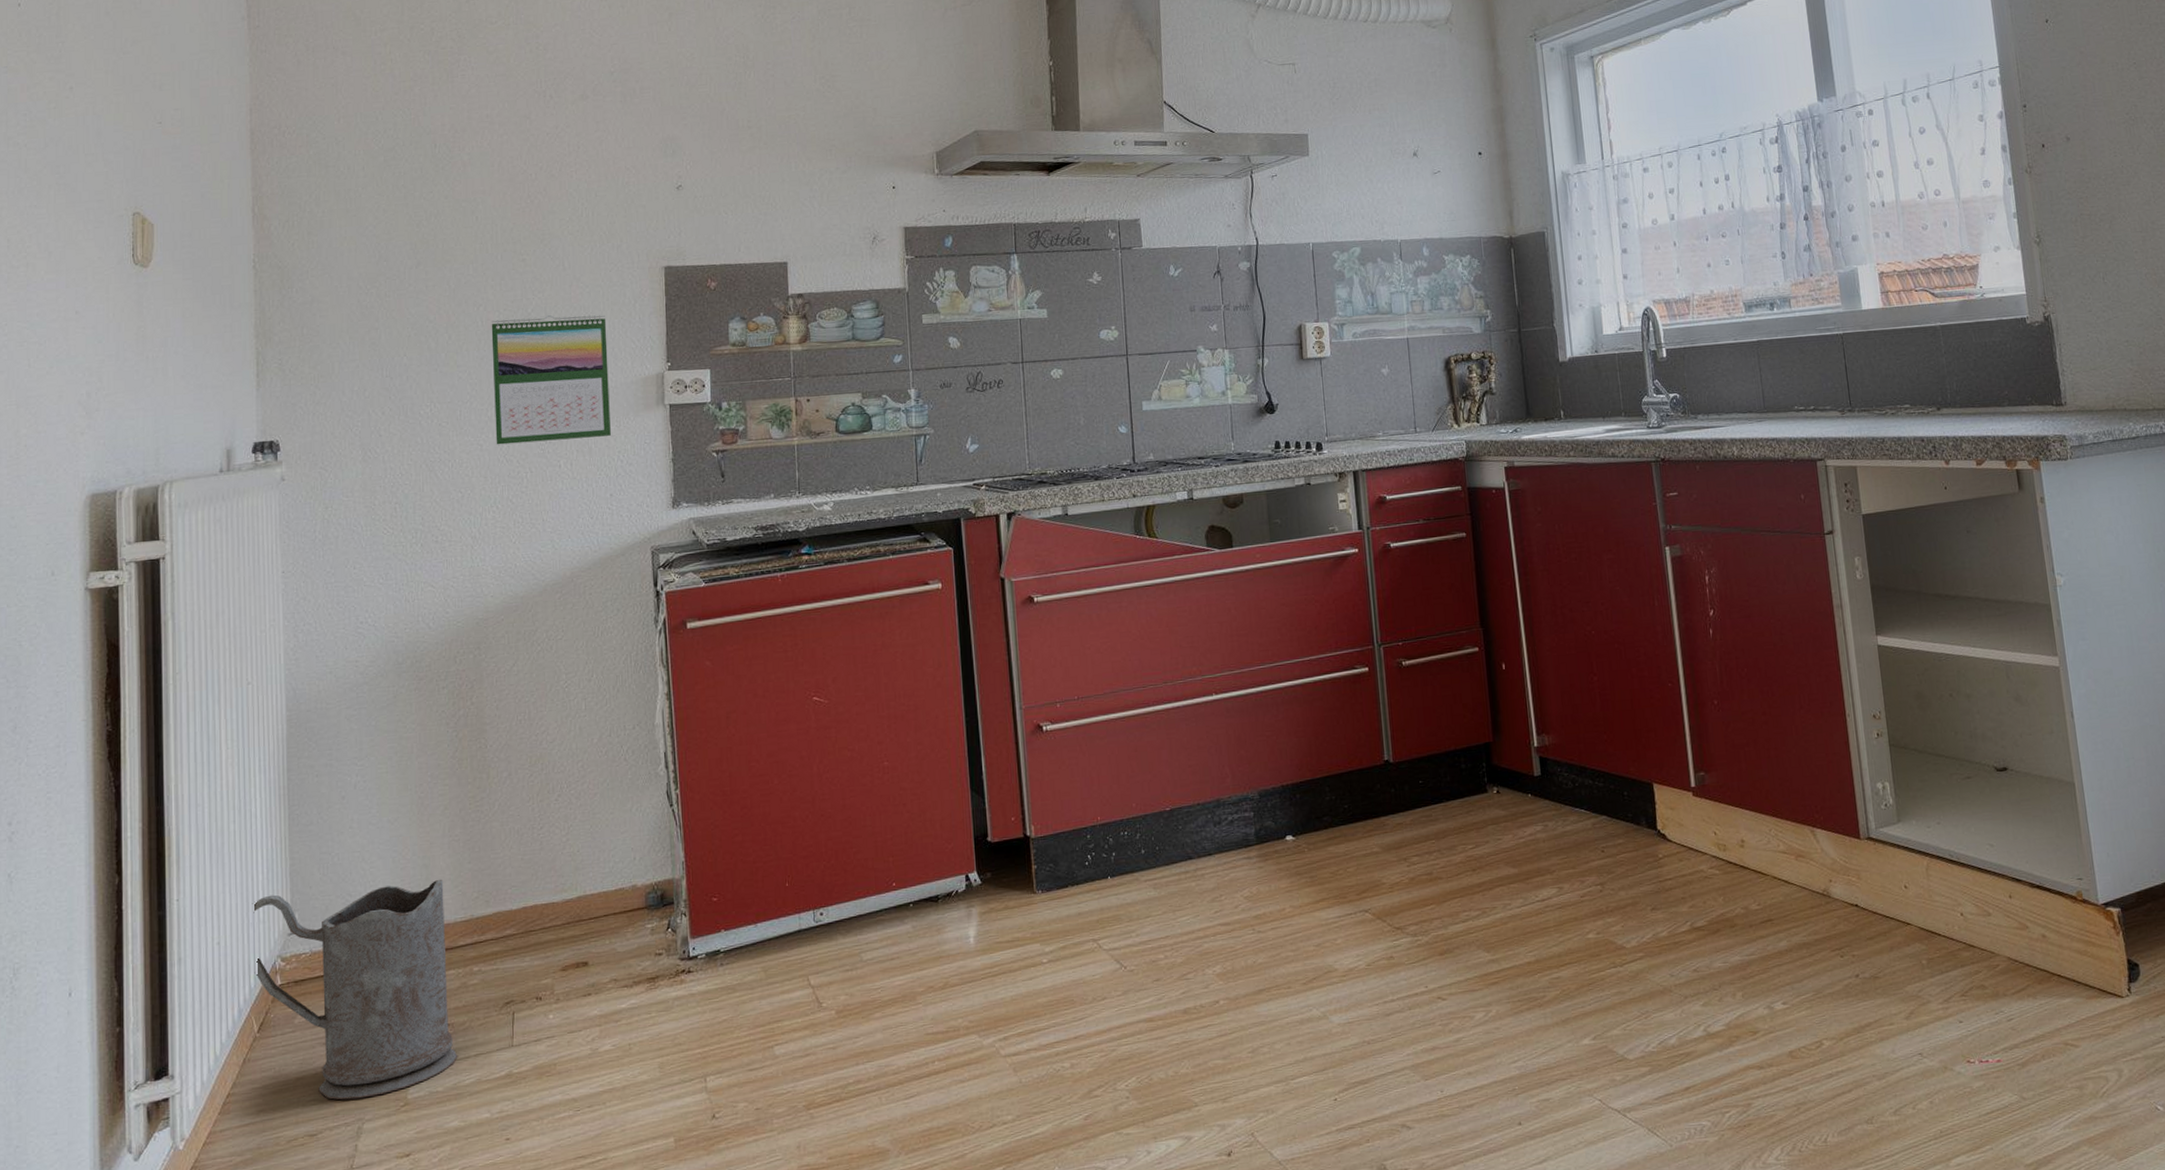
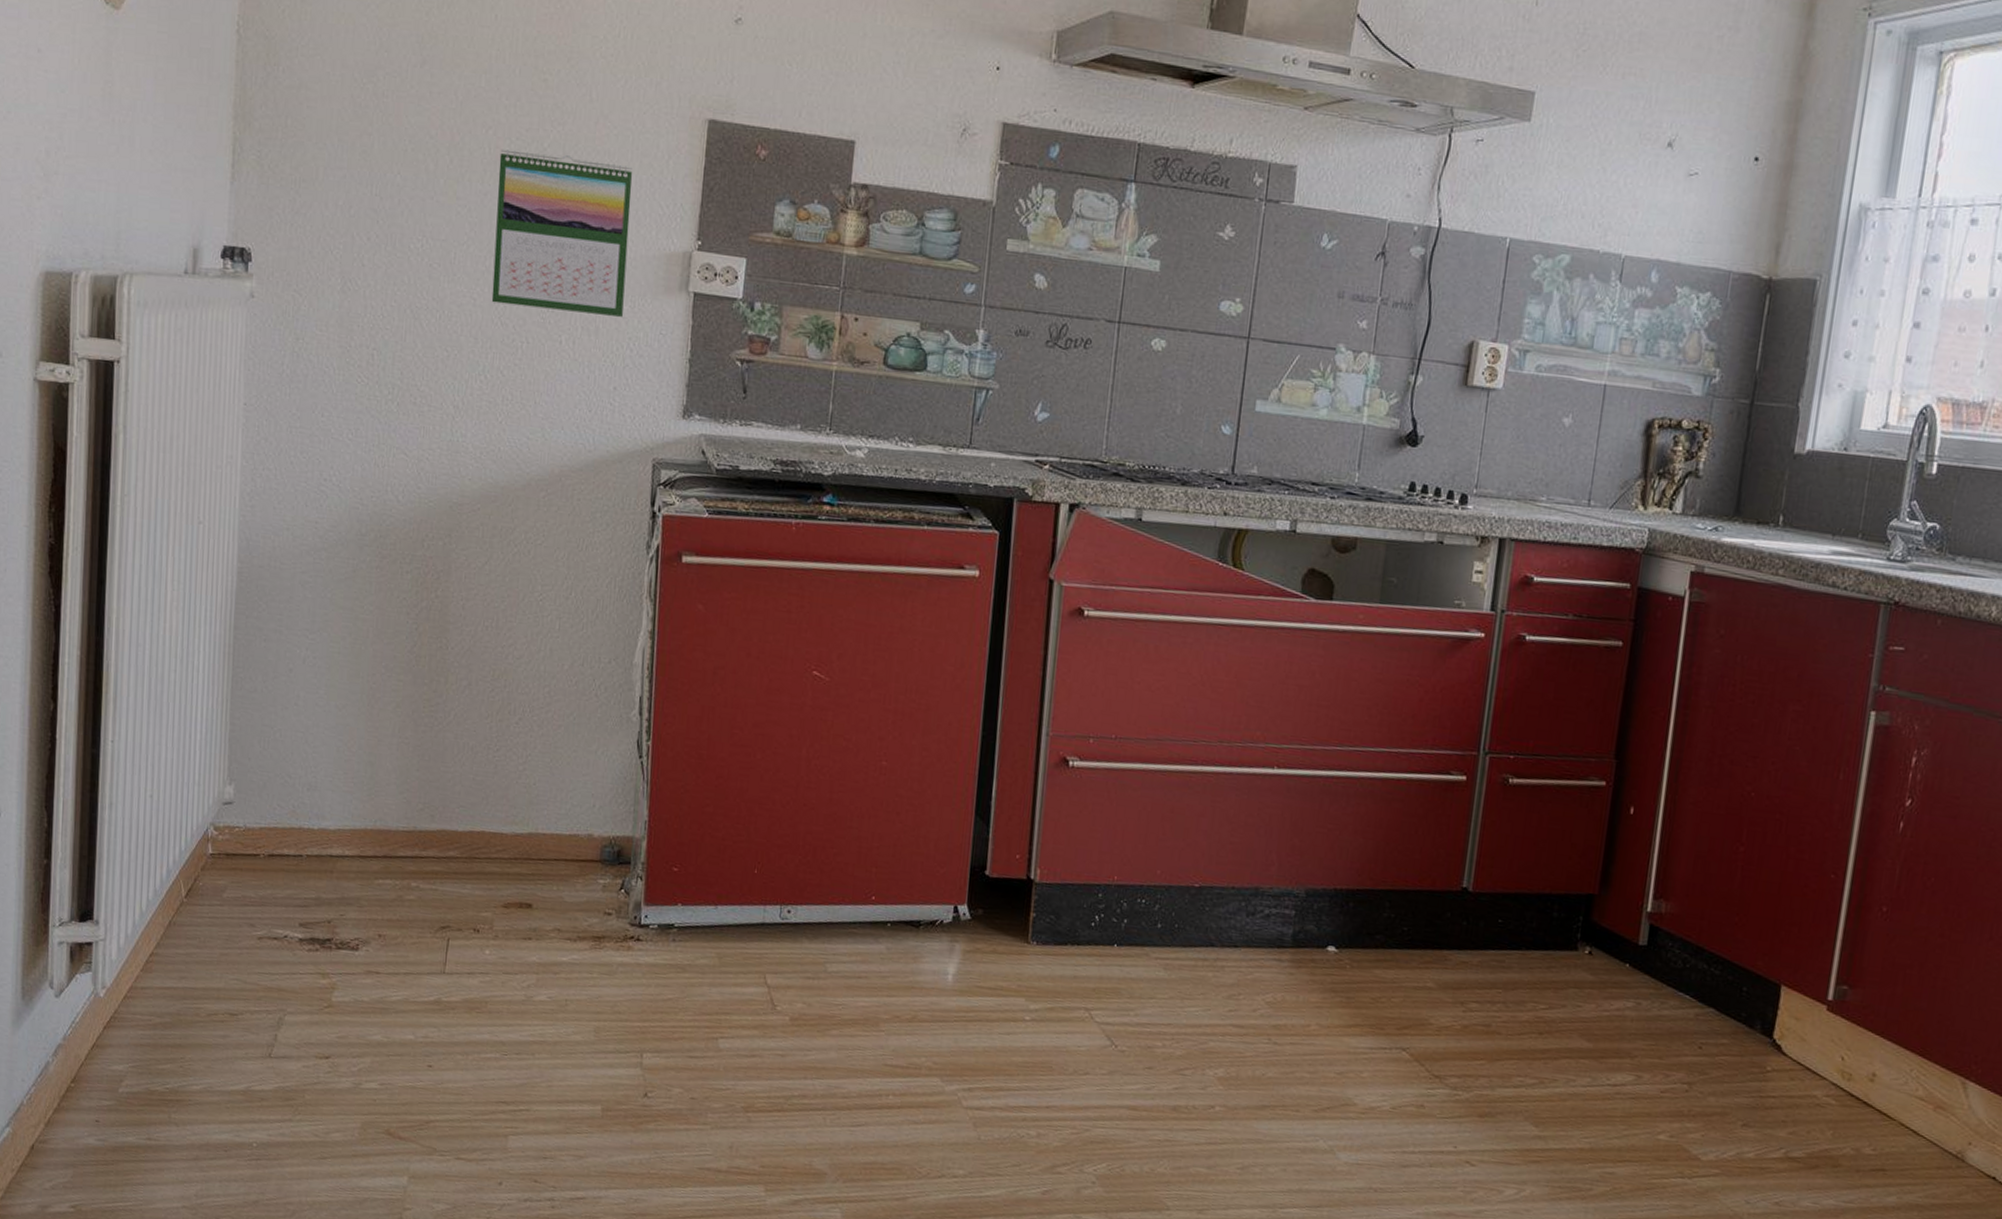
jug: present [252,879,458,1100] -> none [185,757,388,991]

